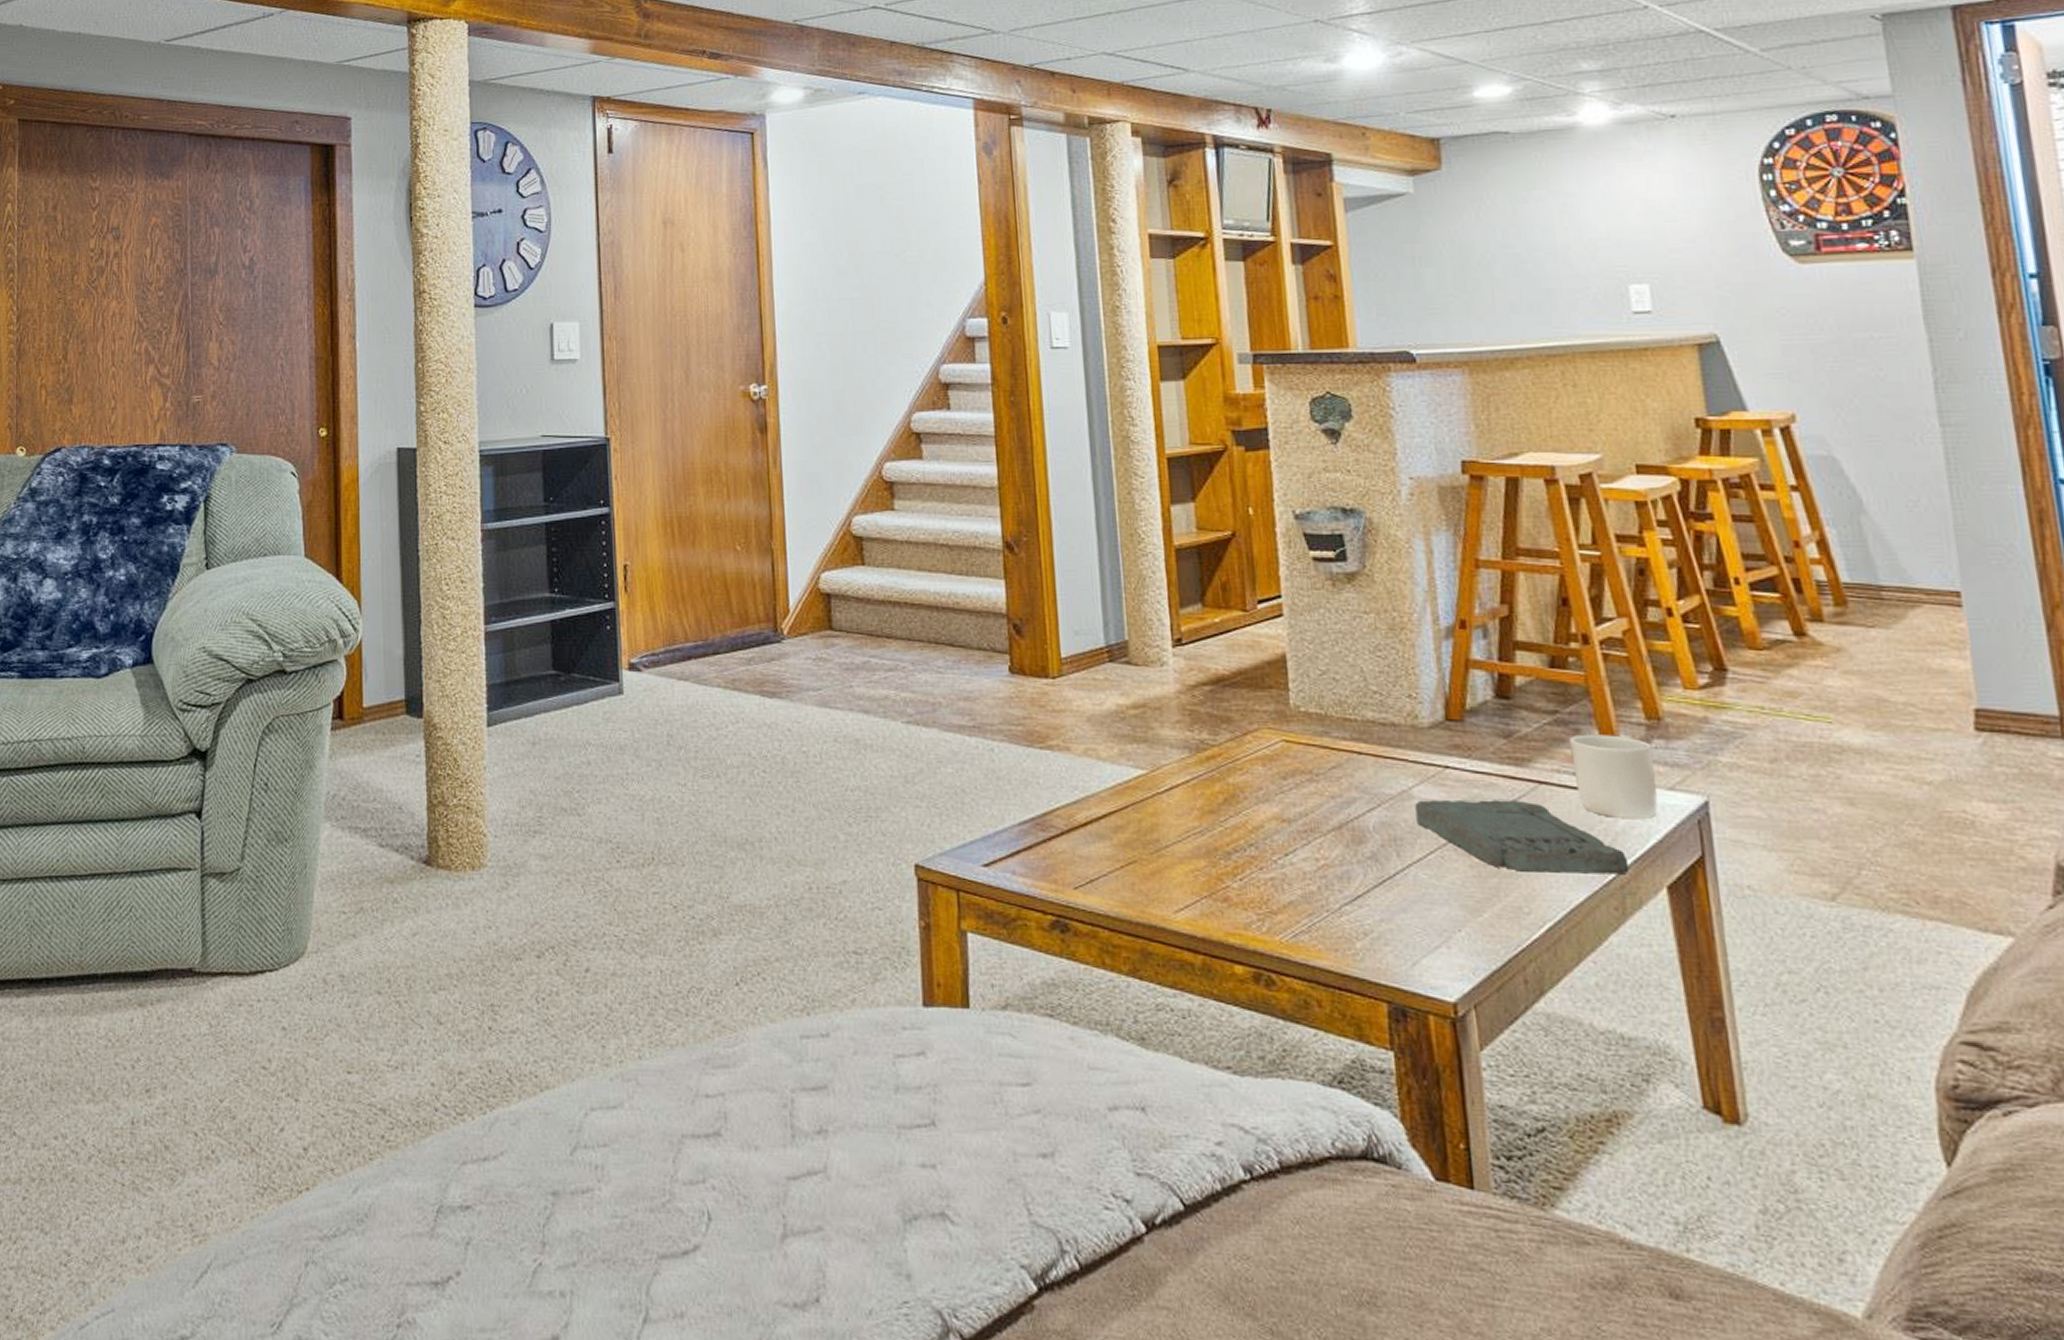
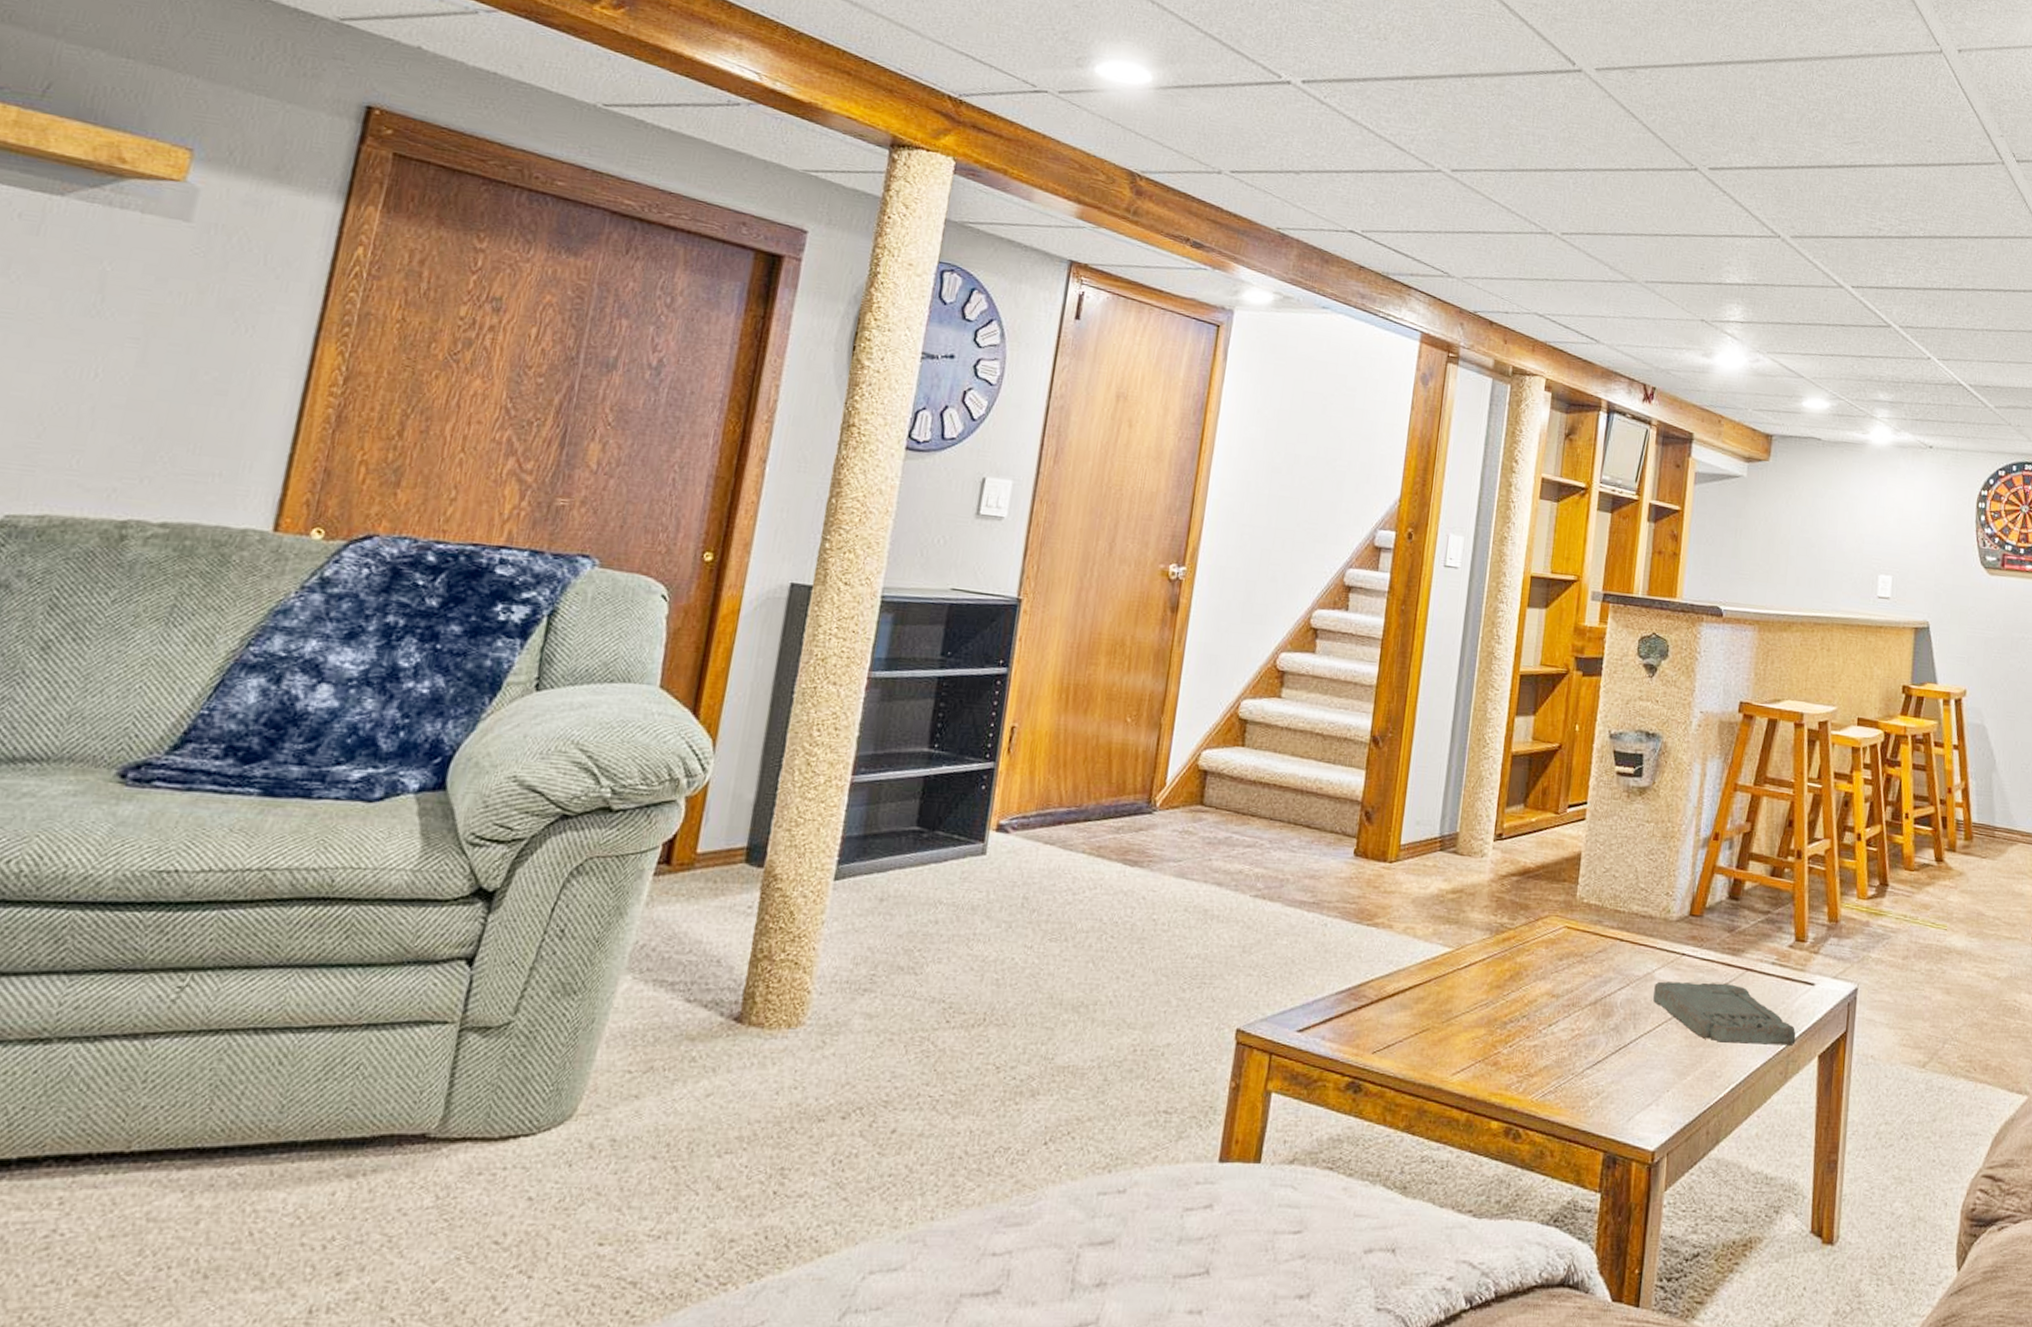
mug: present [1569,734,1658,820] -> none [1771,931,1829,1002]

